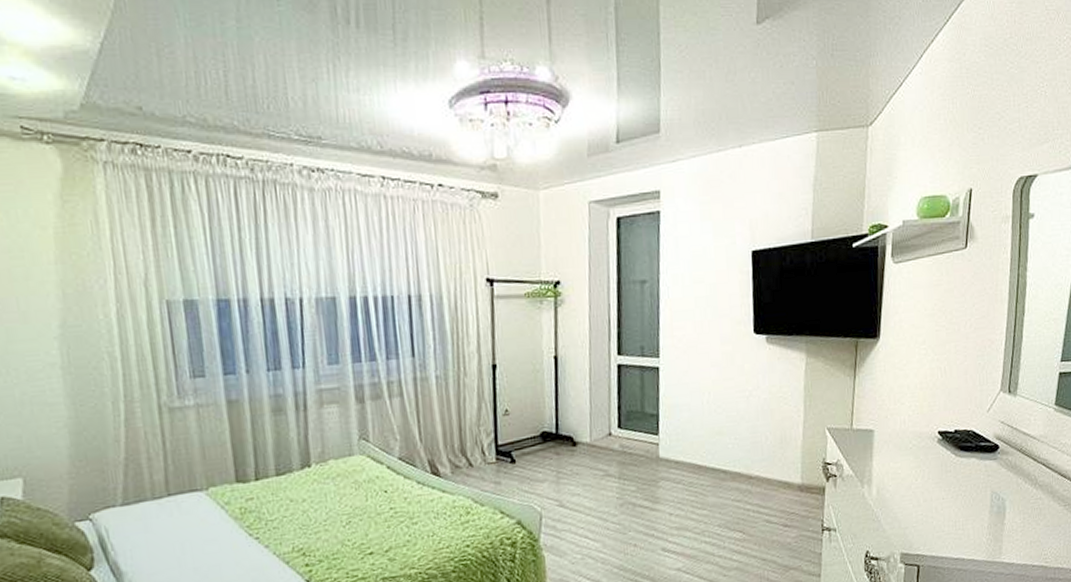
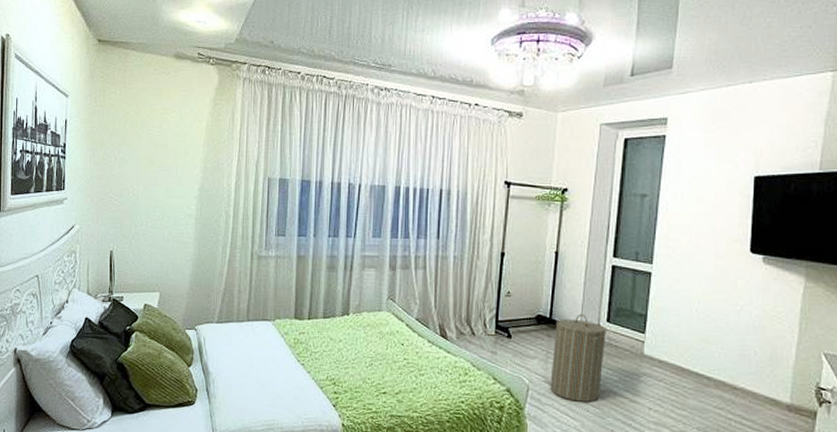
laundry hamper: none [563,423,619,522] -> present [550,314,606,402]

